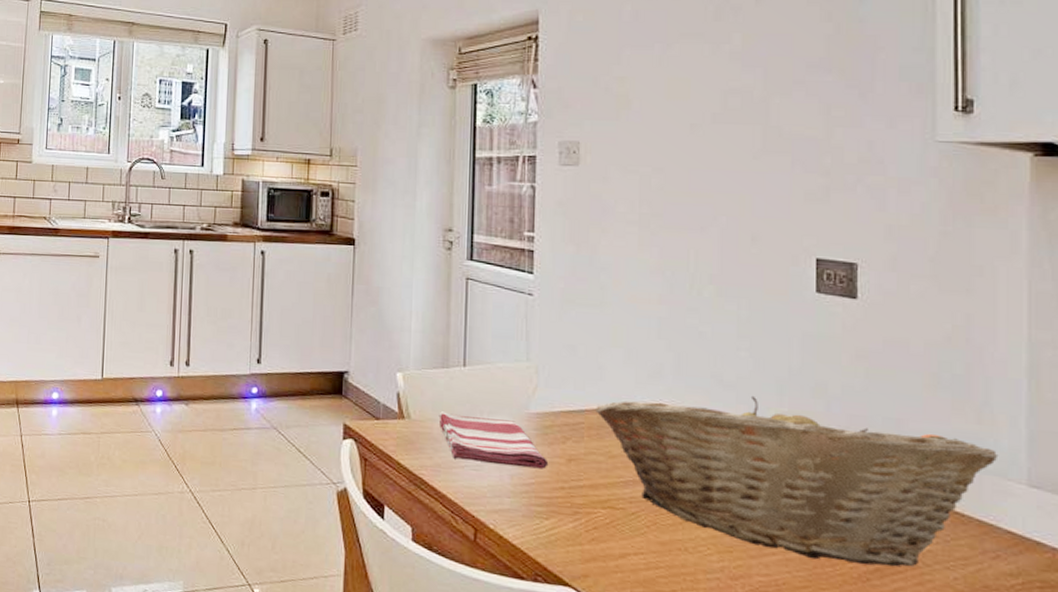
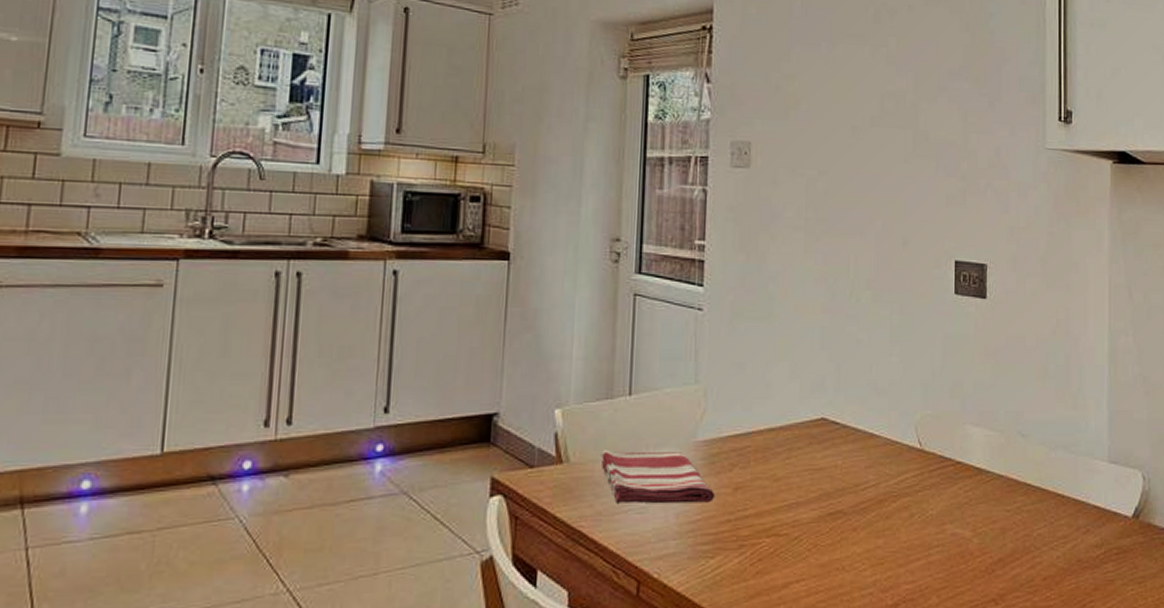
fruit basket: present [596,395,999,567] -> none [762,401,1089,559]

